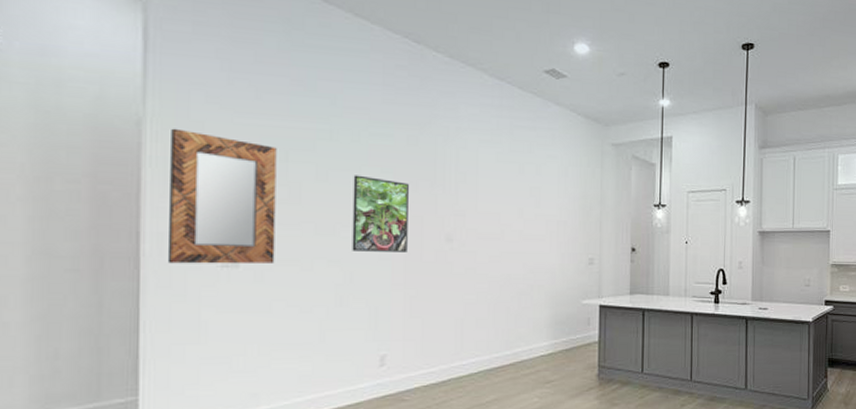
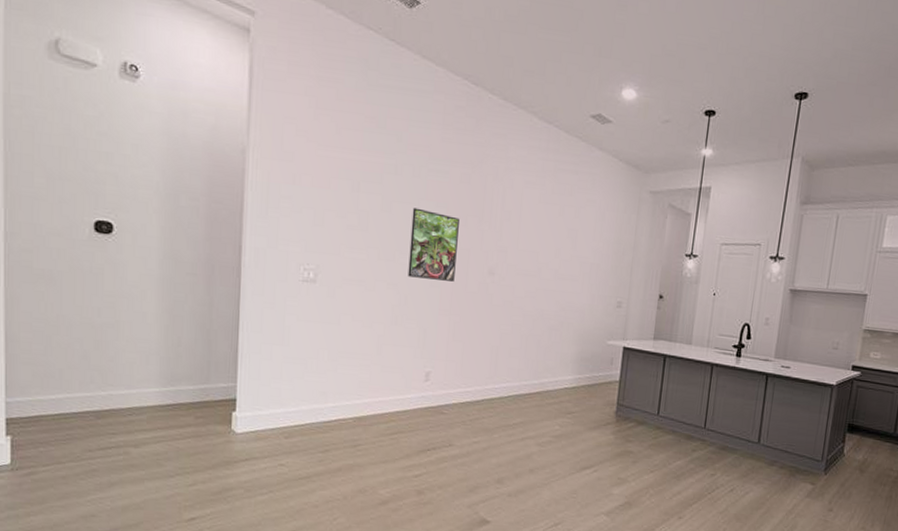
home mirror: present [169,128,277,264] -> none [262,157,351,282]

